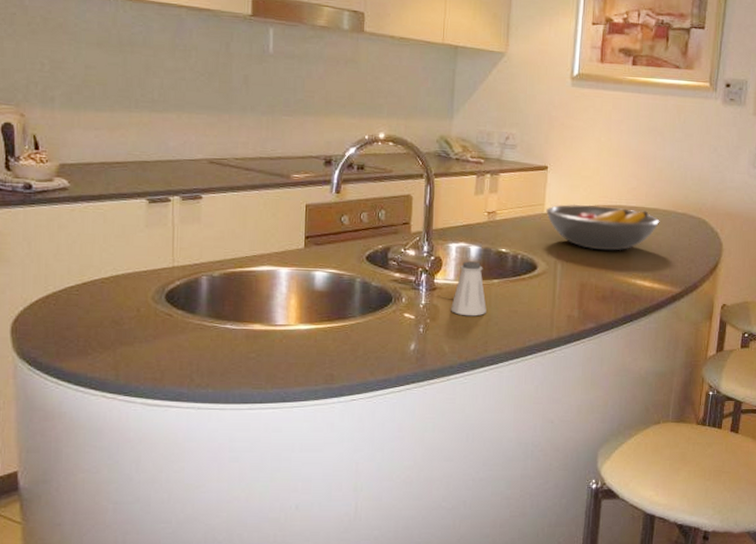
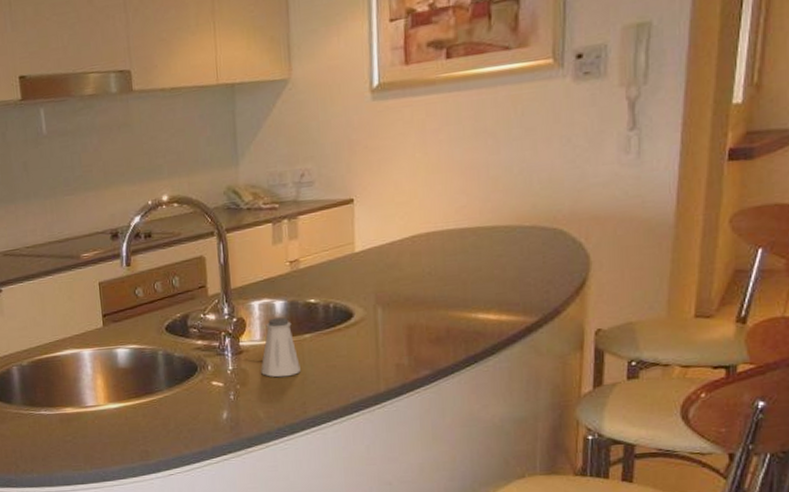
fruit bowl: present [546,204,660,251] -> none [357,230,502,287]

